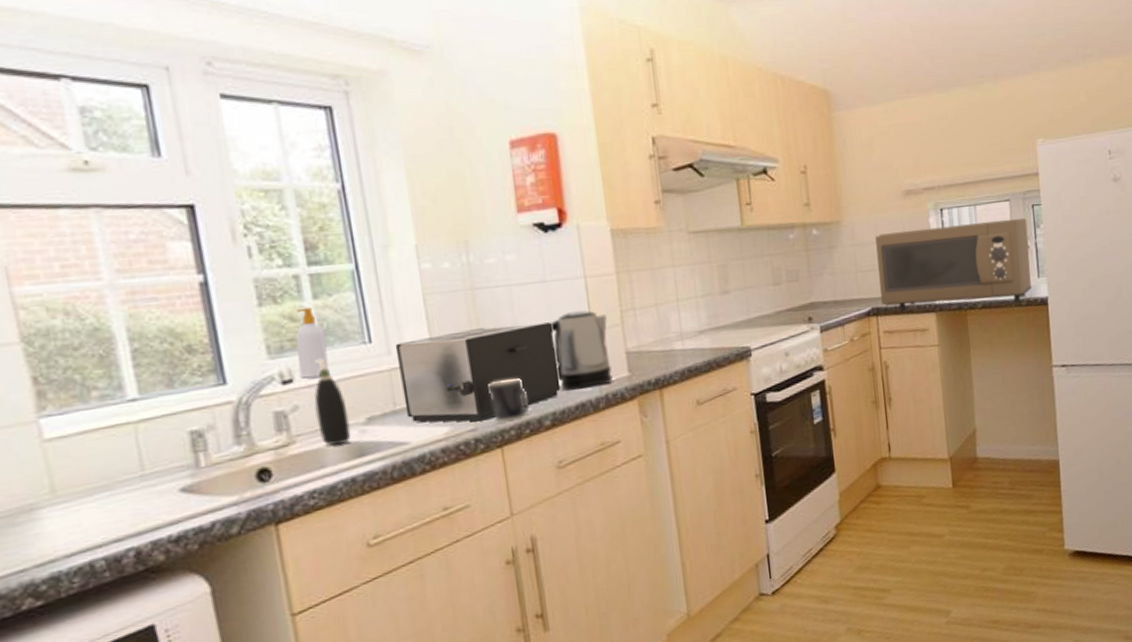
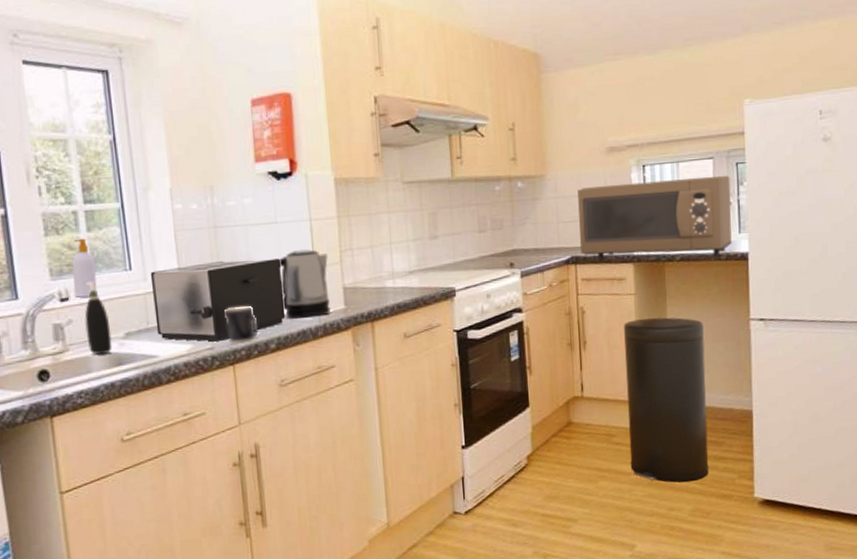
pedal bin: none [929,368,1020,542] -> present [624,317,709,483]

